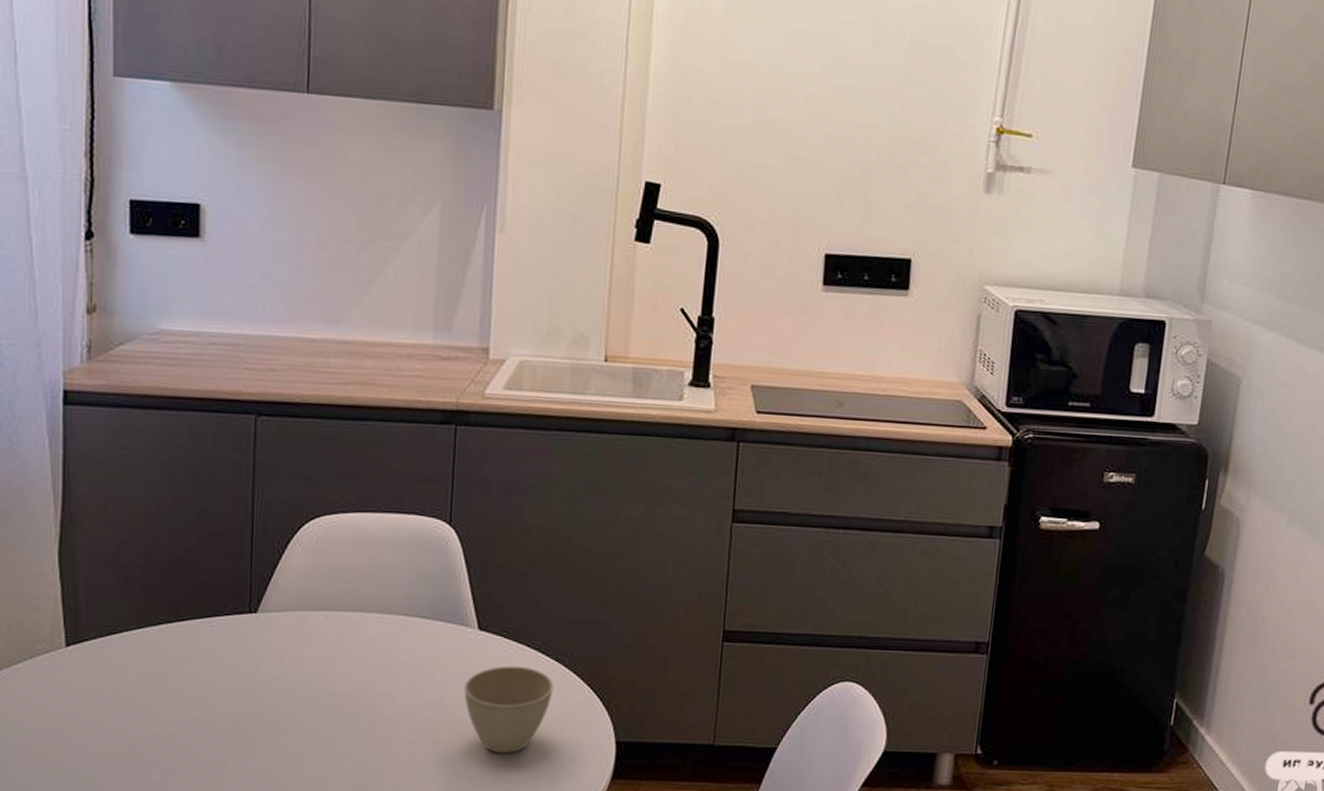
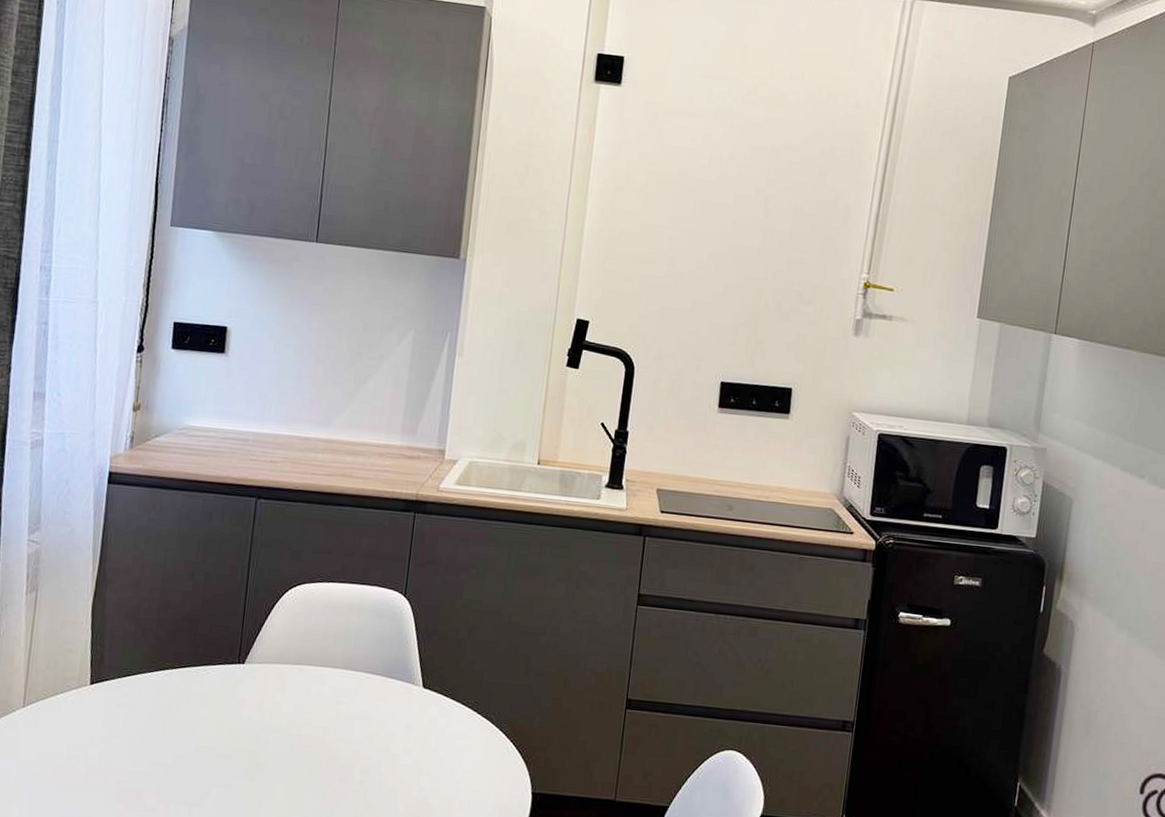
cup: present [464,665,554,753] -> none [407,720,483,798]

